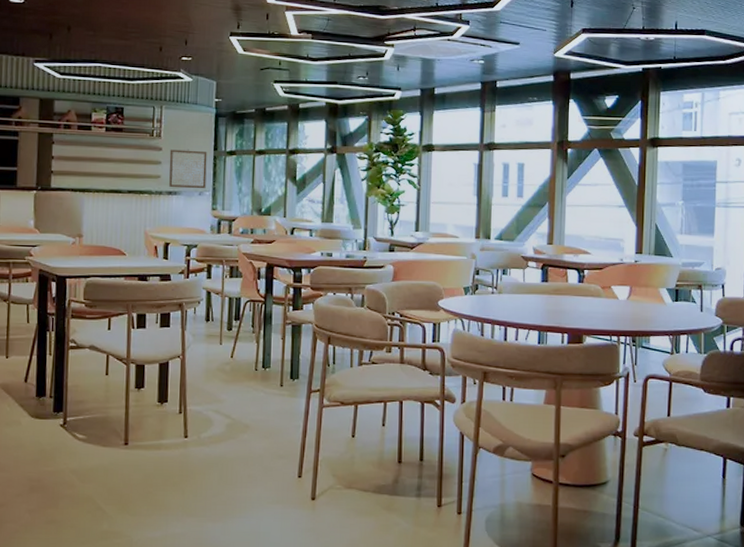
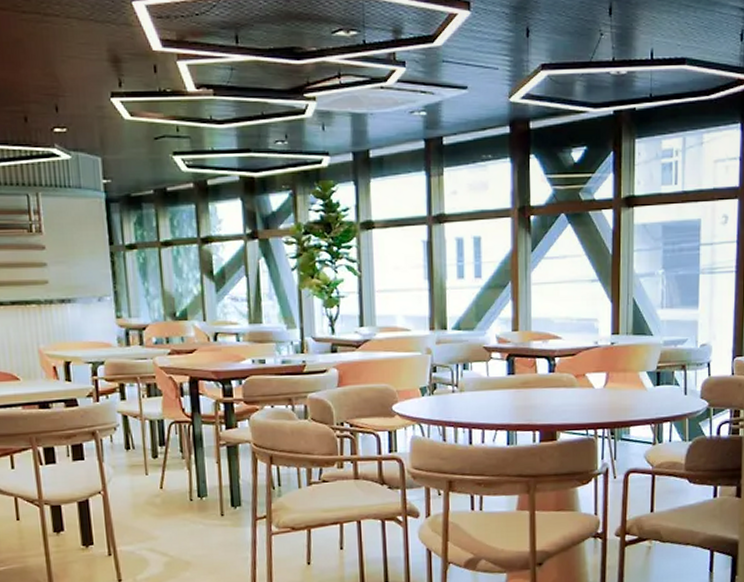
wall art: present [169,149,207,189] -> none [55,245,106,295]

